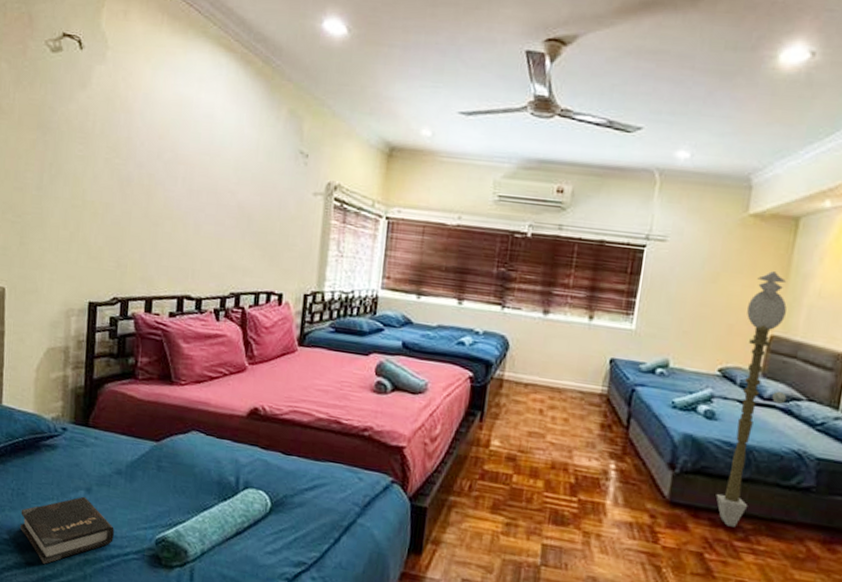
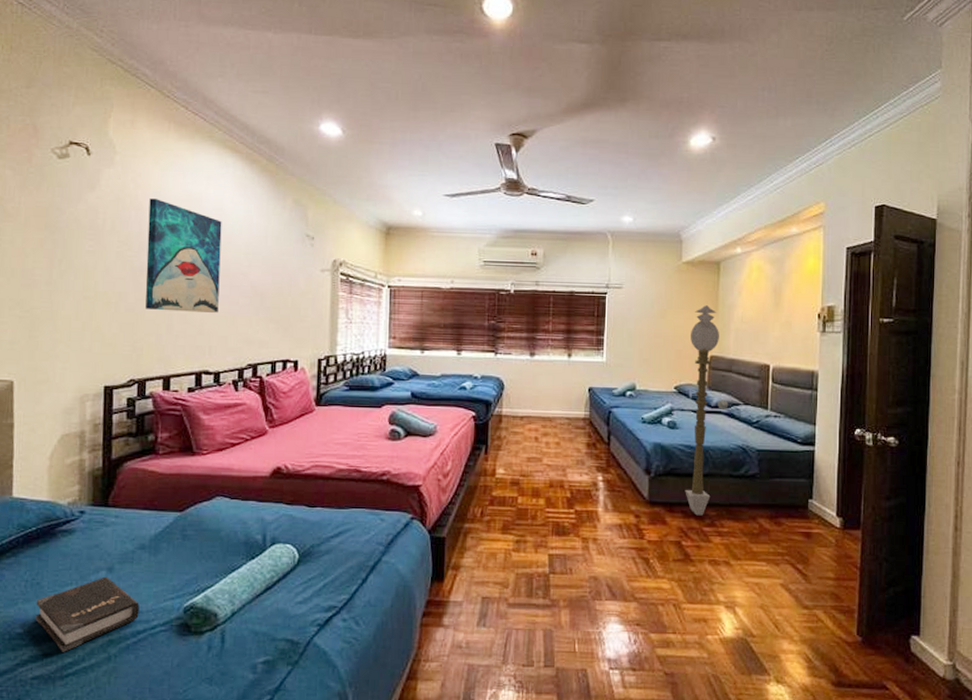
wall art: none [131,101,212,233] -> present [145,198,222,313]

